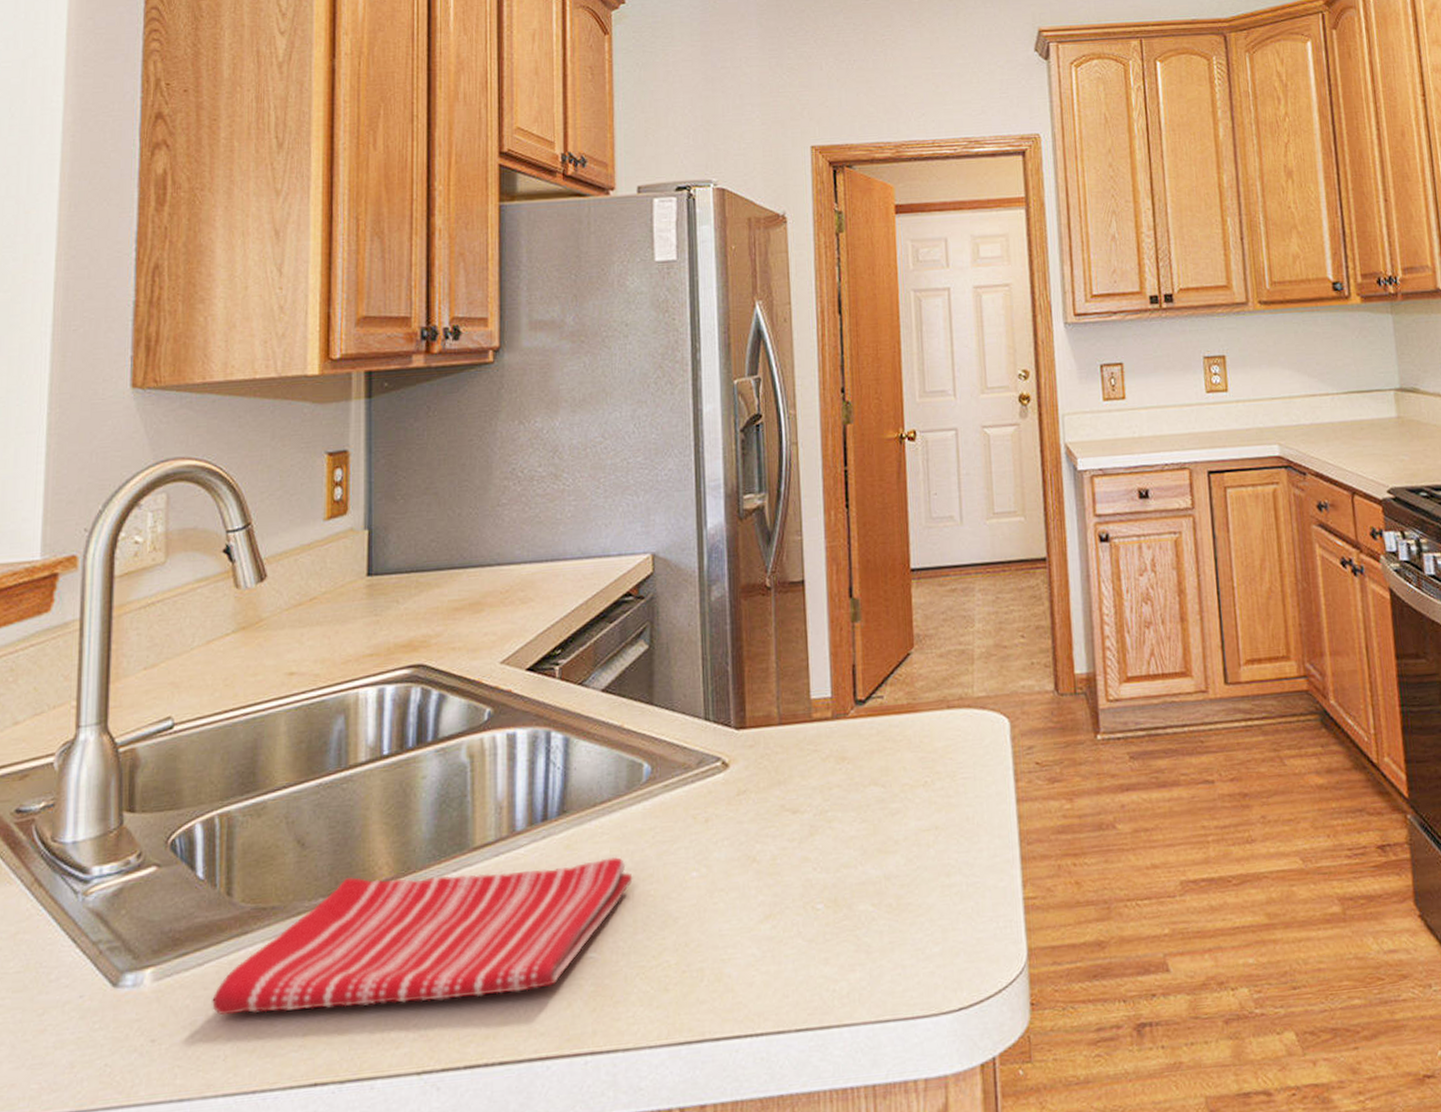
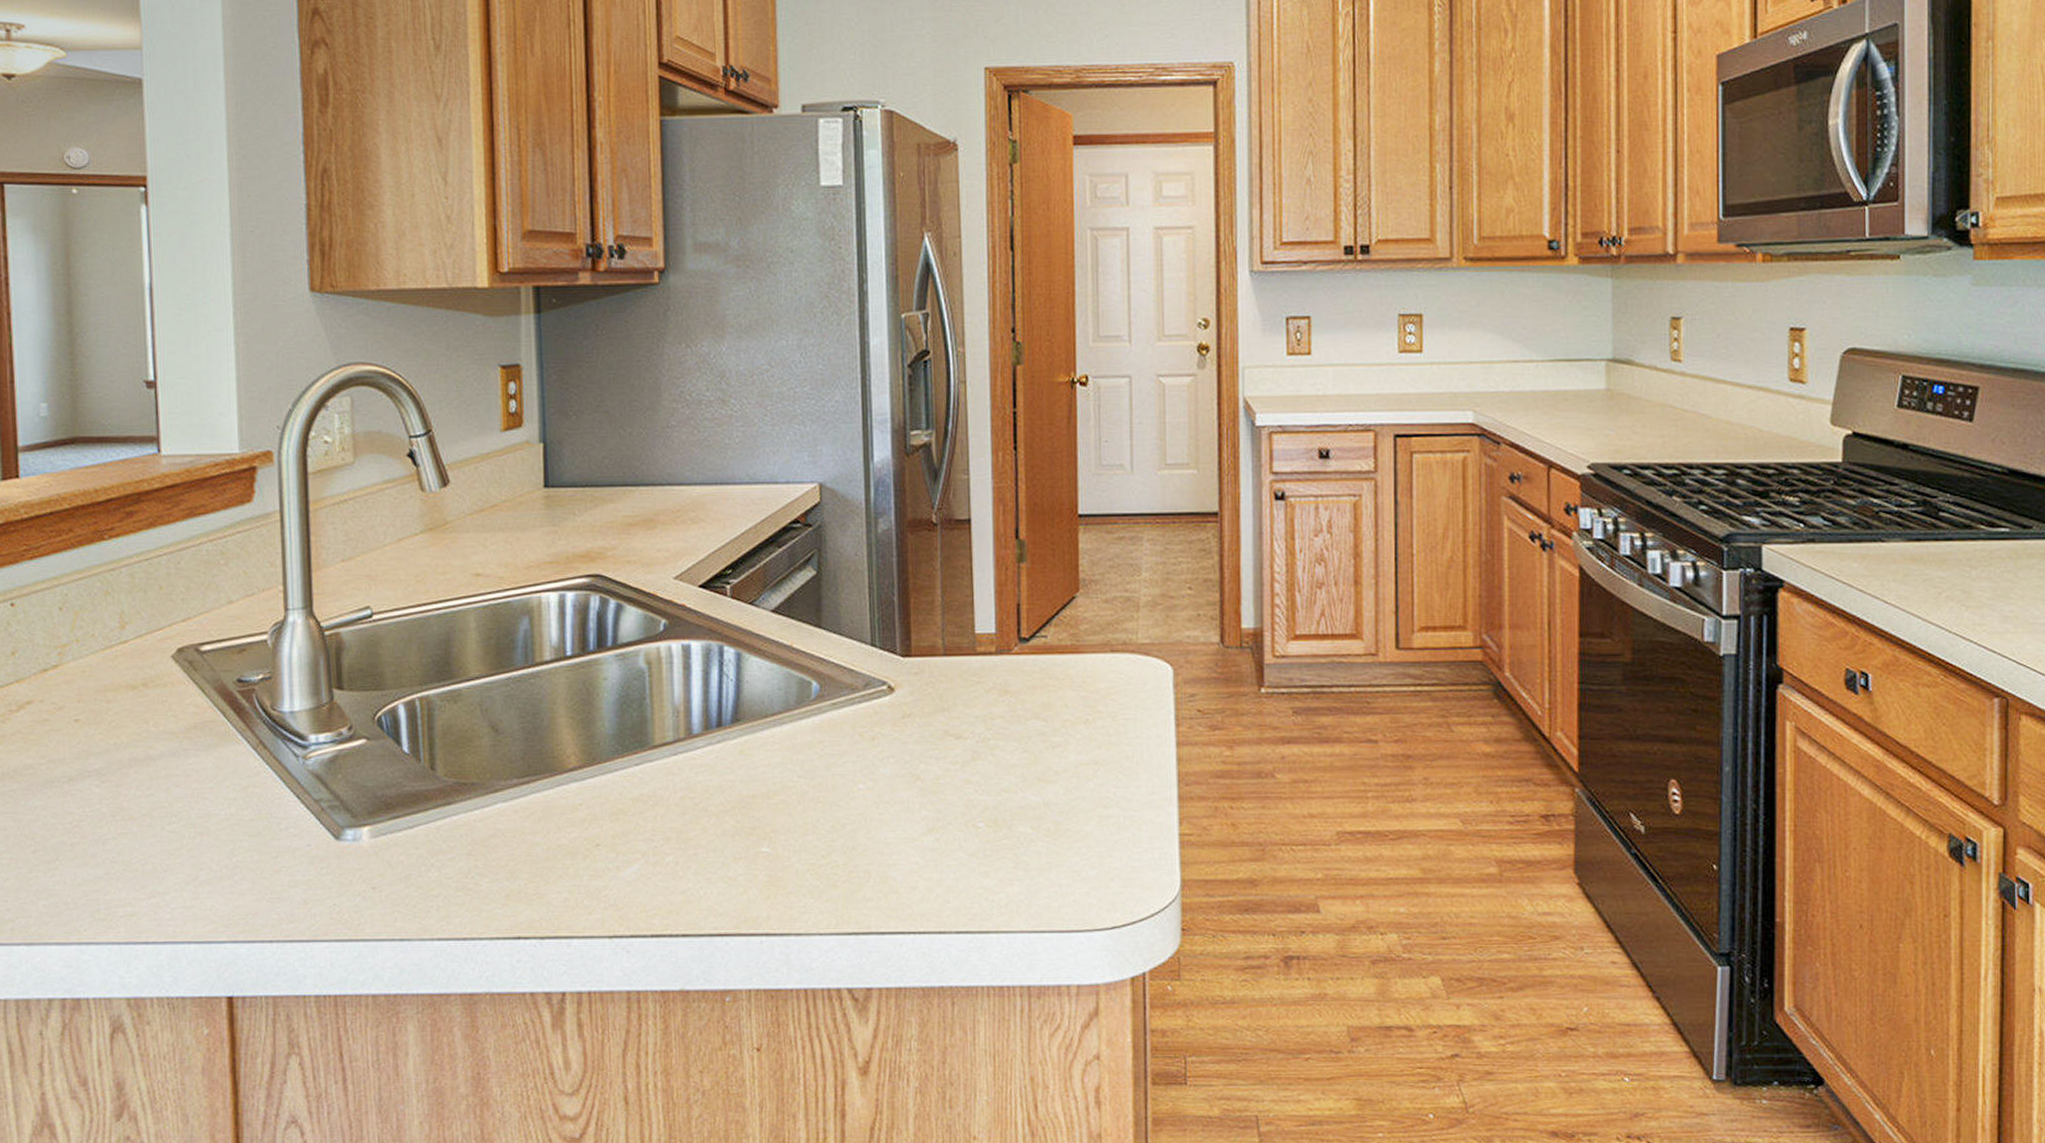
dish towel: present [212,857,633,1016] -> none [423,763,803,877]

